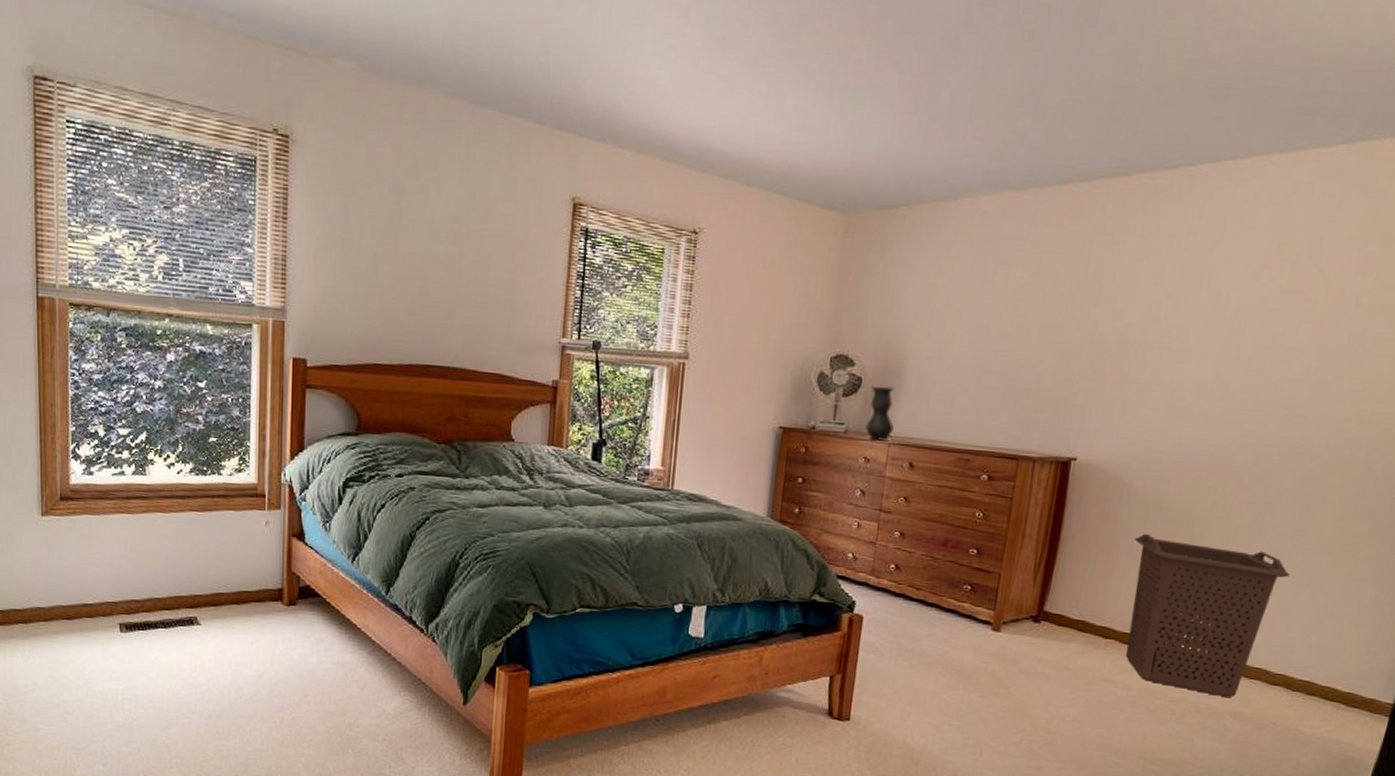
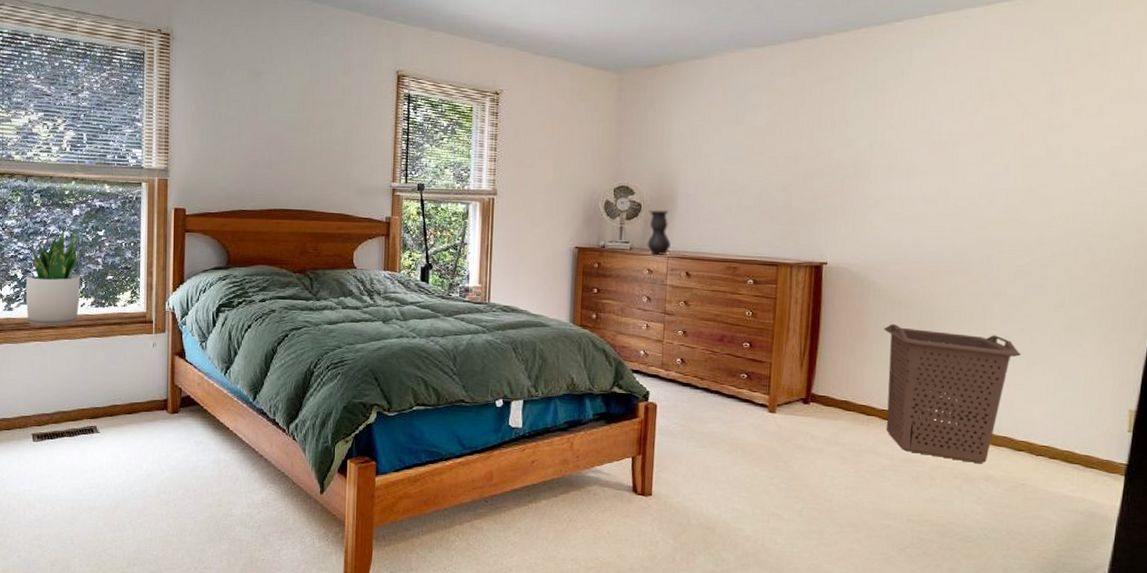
planter: none [110,377,179,497] -> present [26,229,83,327]

